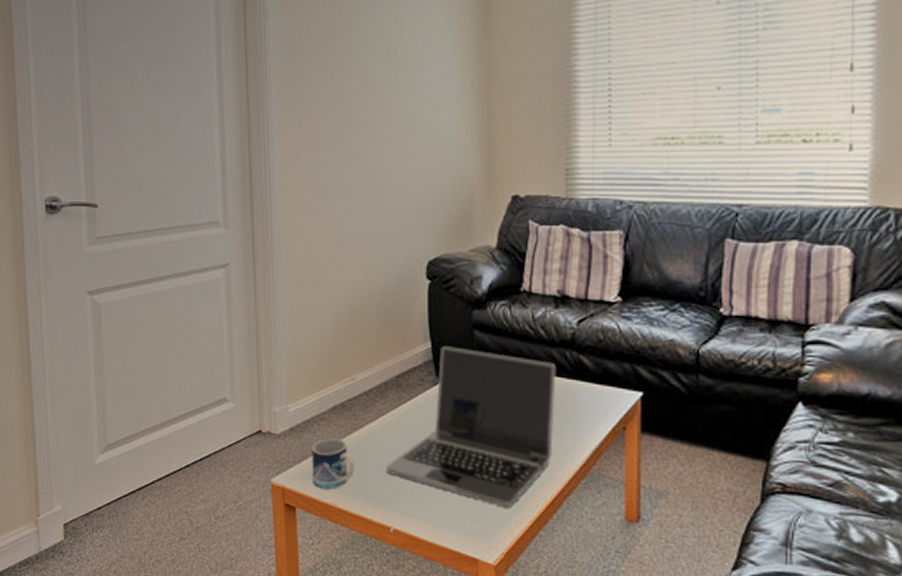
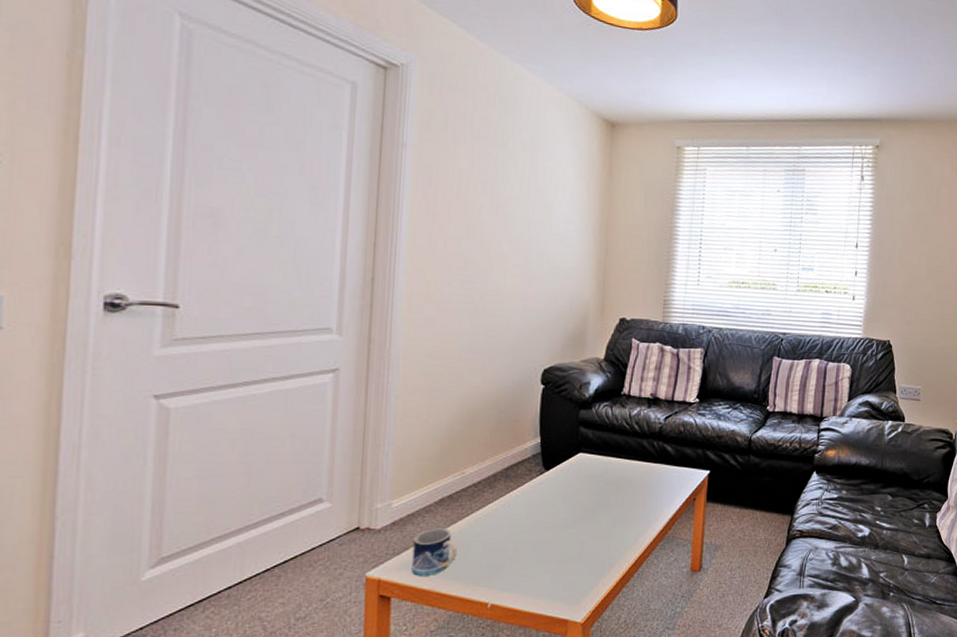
laptop: present [386,346,556,508] -> none [488,441,646,573]

